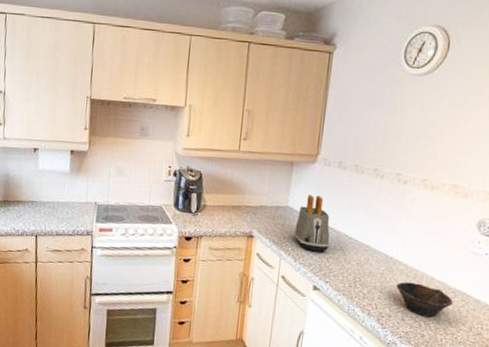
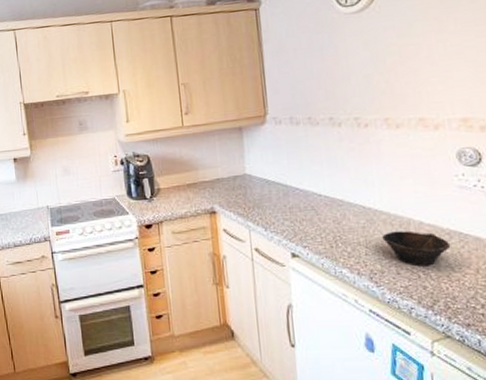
toaster: present [294,195,330,254] -> none [258,157,299,217]

